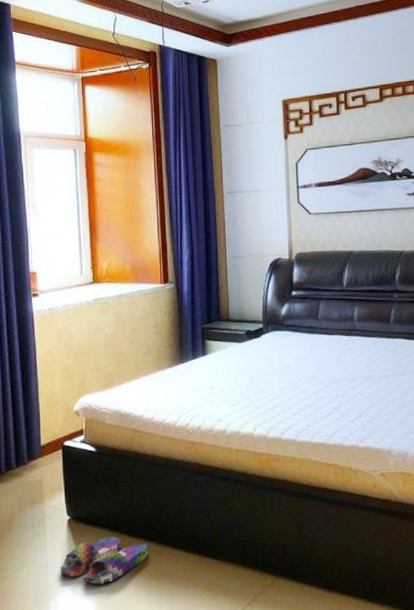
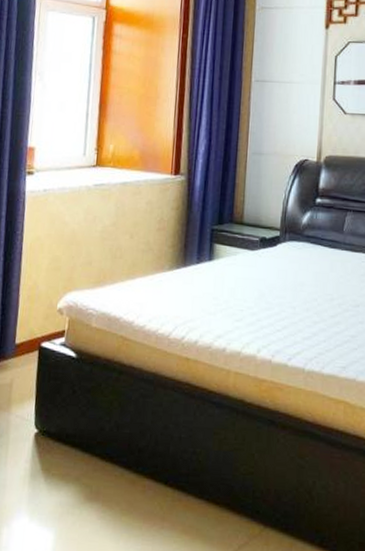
slippers: present [60,536,149,584] -> none [18,458,122,513]

